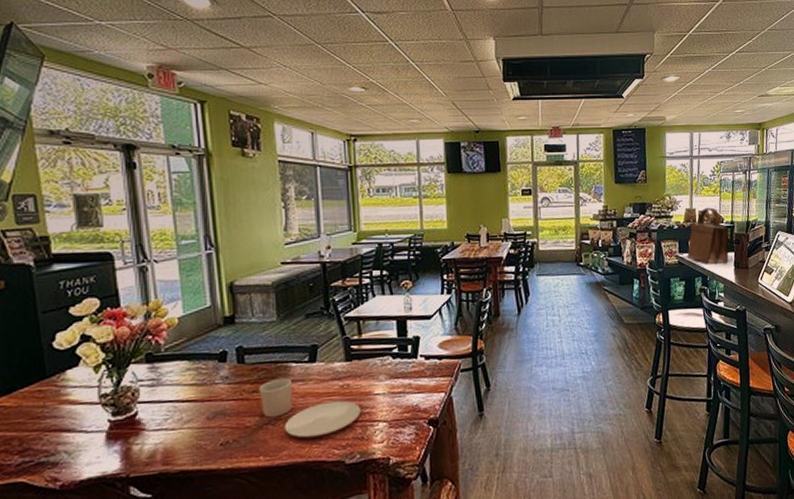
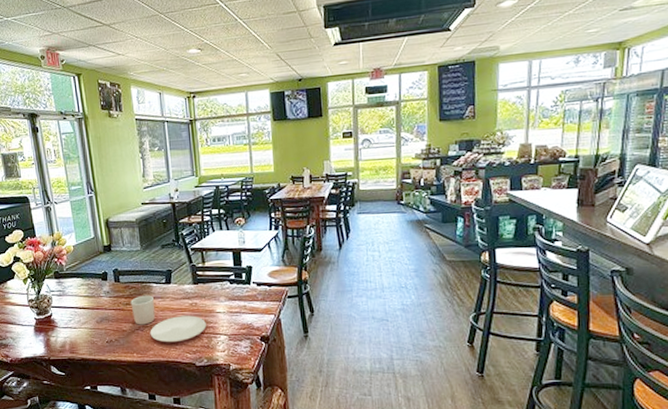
handbag: present [687,207,729,265] -> none [519,141,572,203]

